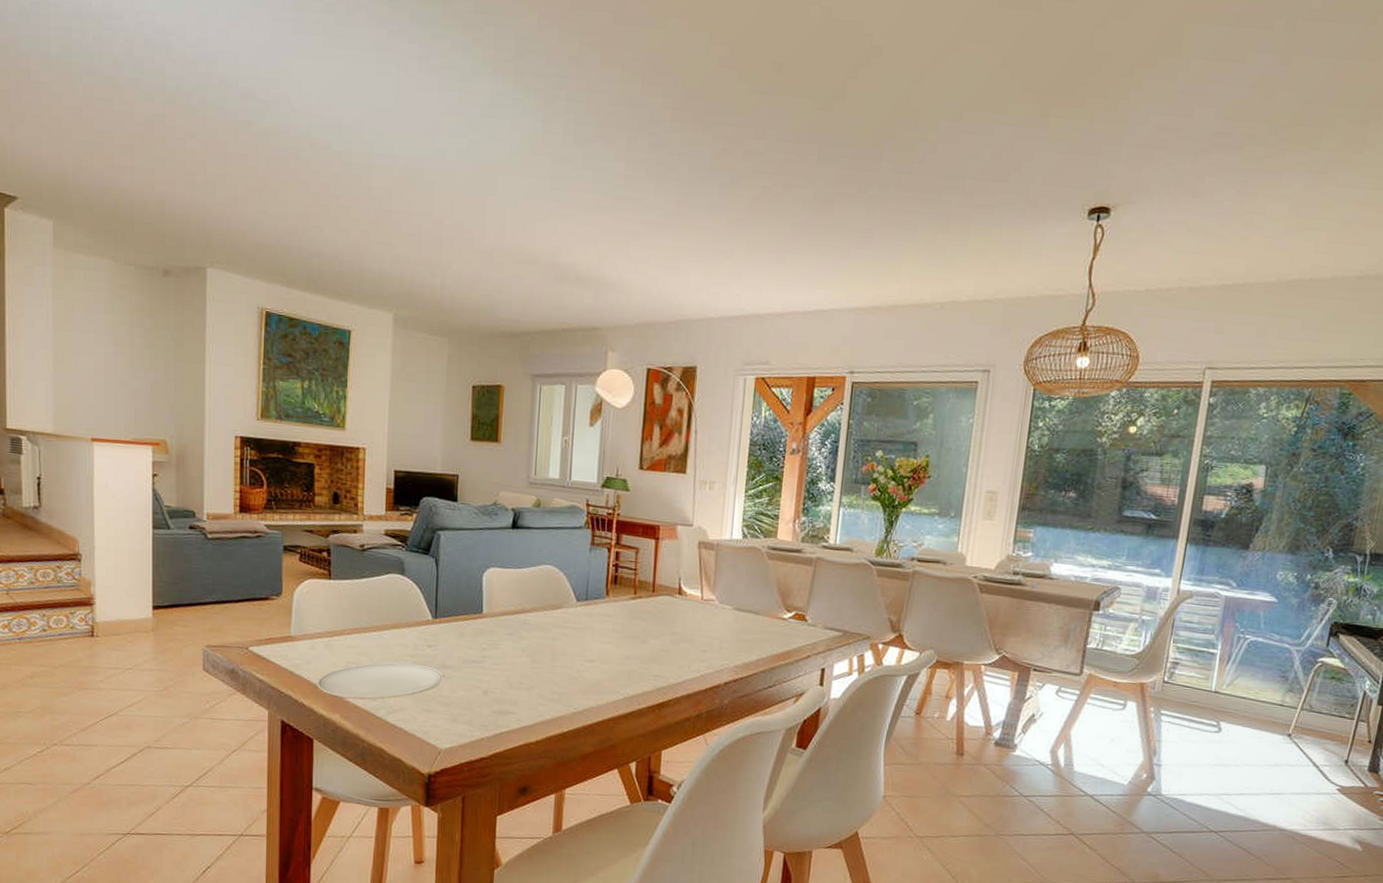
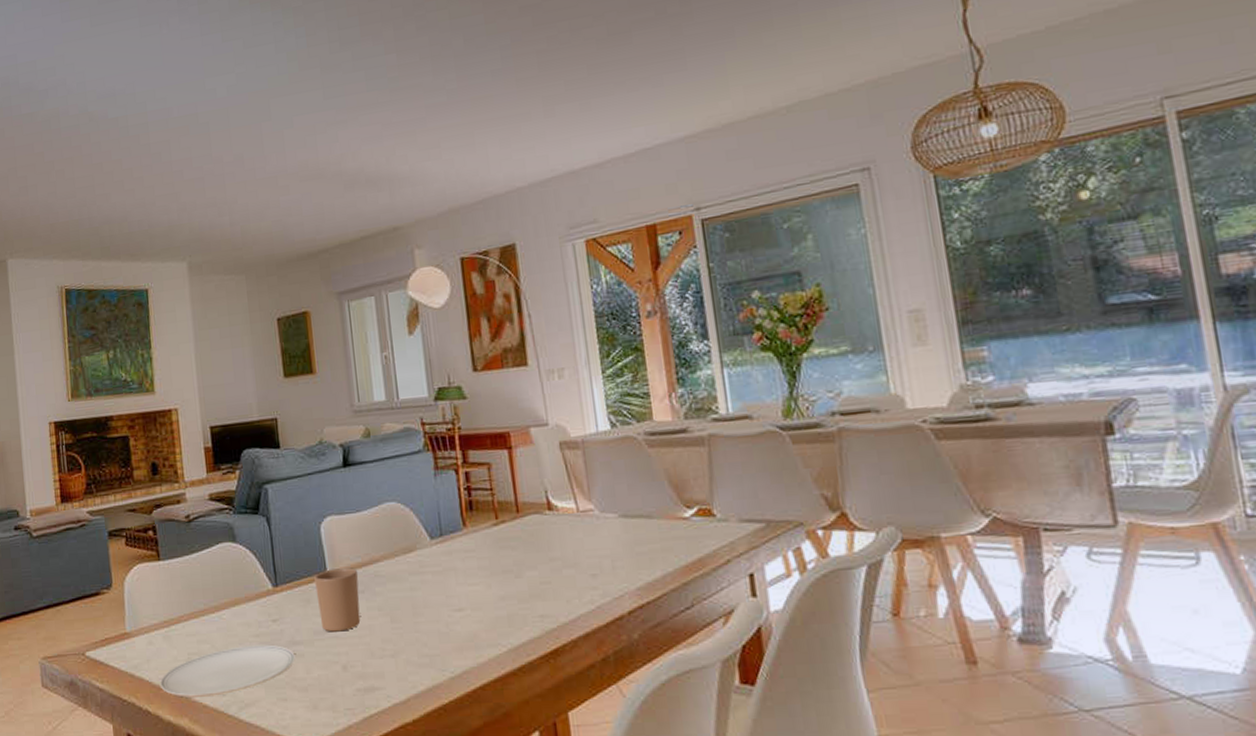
mug: none [470,612,509,664] -> present [314,568,361,632]

